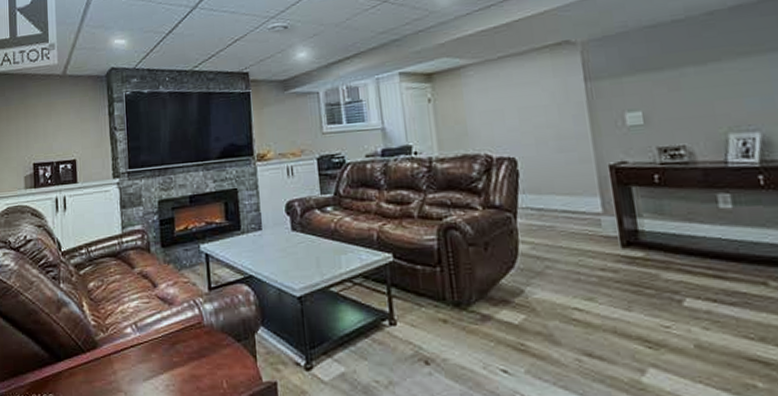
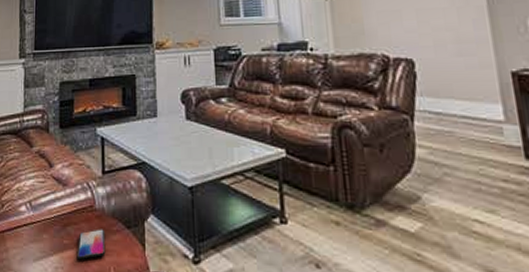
smartphone: none [187,344,217,376] -> present [76,229,106,260]

